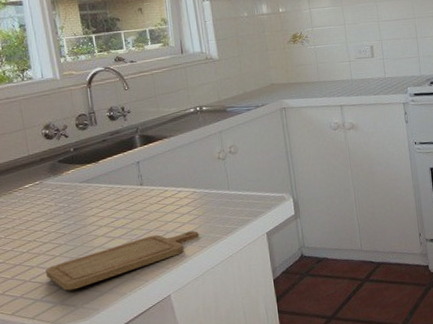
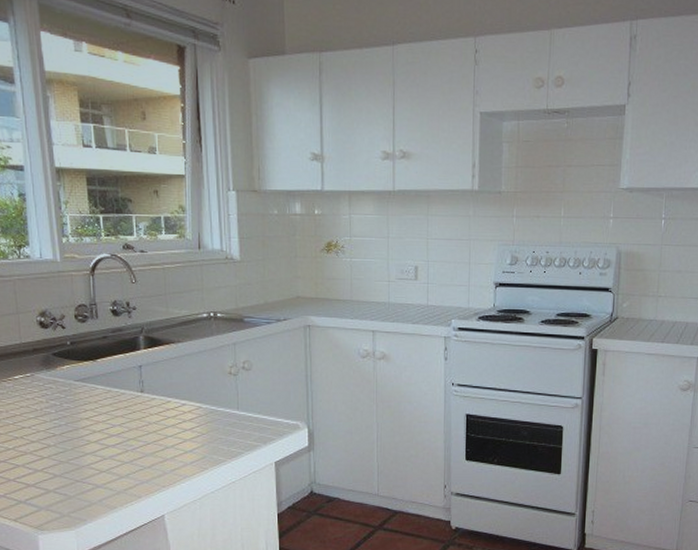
chopping board: present [46,230,199,291] -> none [32,449,201,496]

